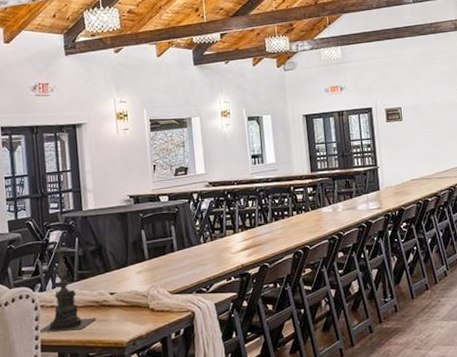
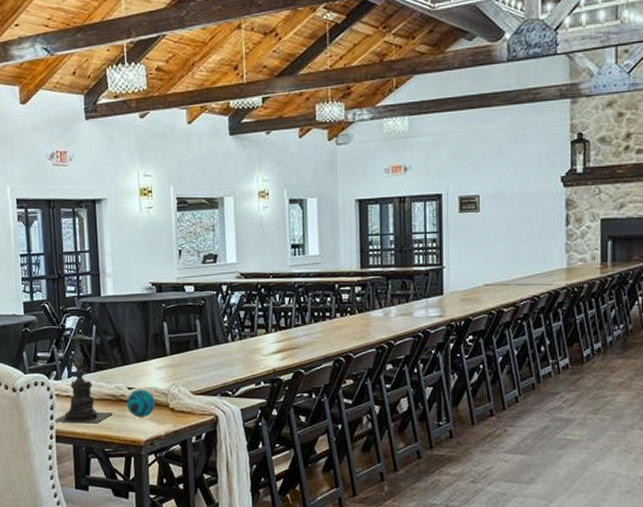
decorative ball: none [109,293,136,321] -> present [126,389,155,418]

